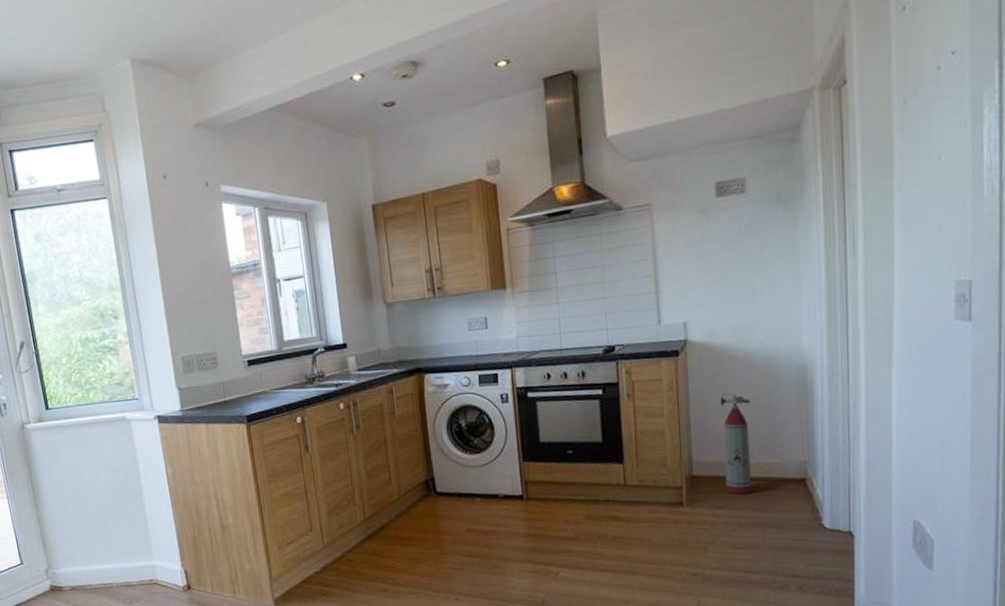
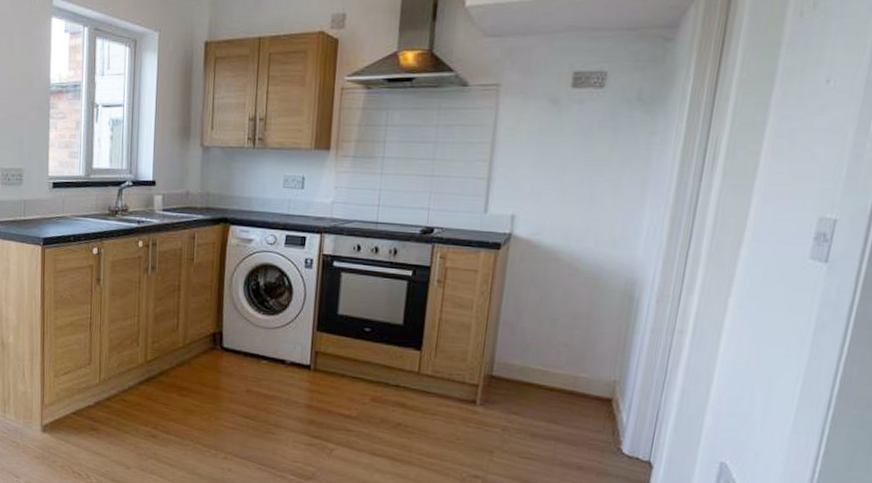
fire extinguisher: present [719,393,752,495] -> none [524,296,568,405]

